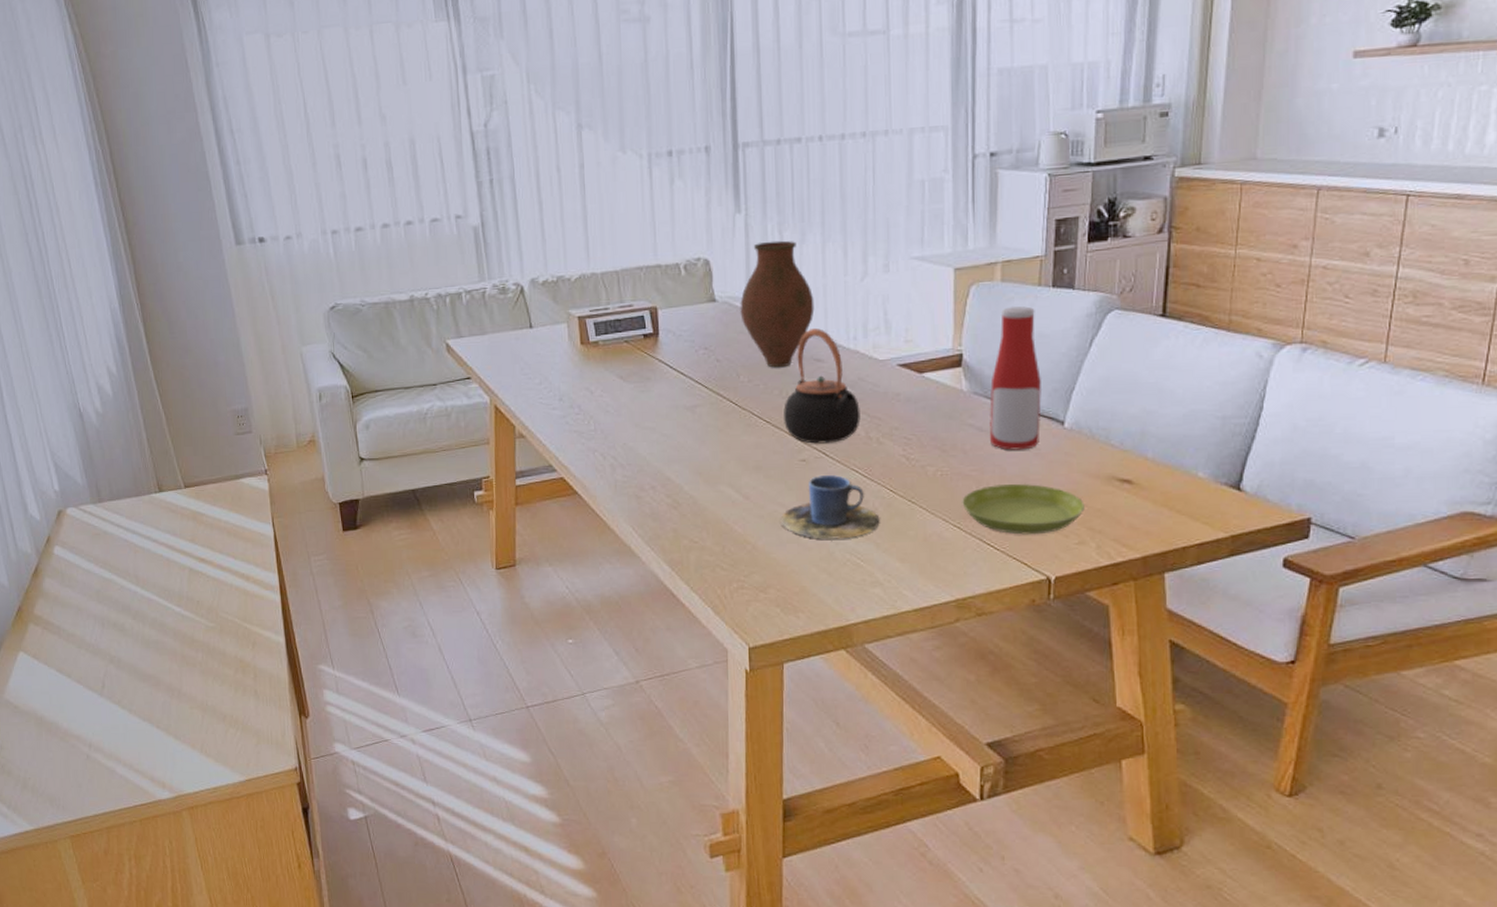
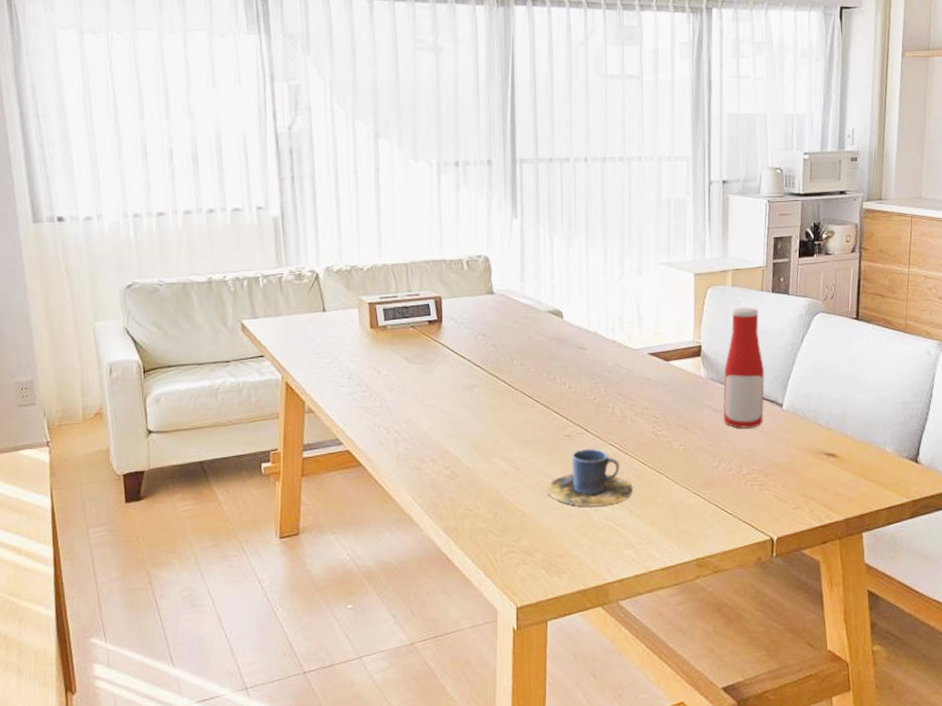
vase: present [740,240,815,368] -> none [515,243,579,354]
teapot: present [784,328,860,444] -> none [551,320,617,421]
saucer: present [962,483,1085,535] -> none [701,456,800,501]

